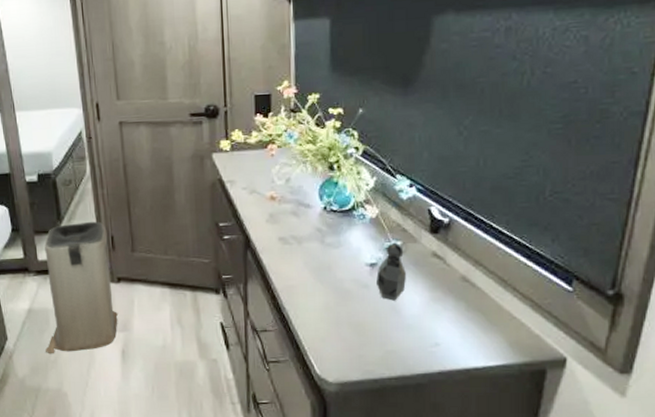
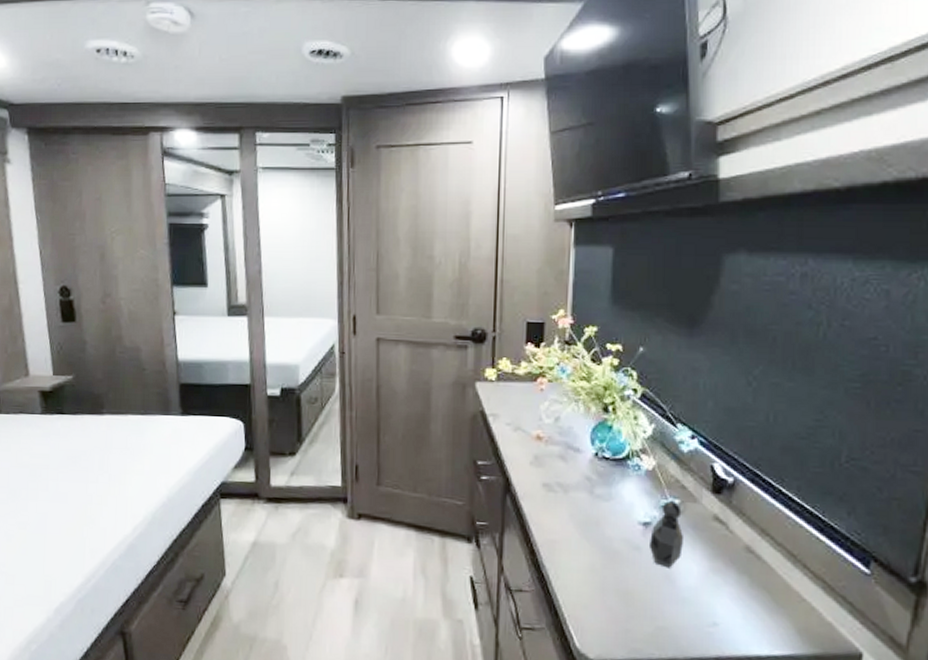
laundry basket: present [44,221,118,353] -> none [268,446,354,597]

